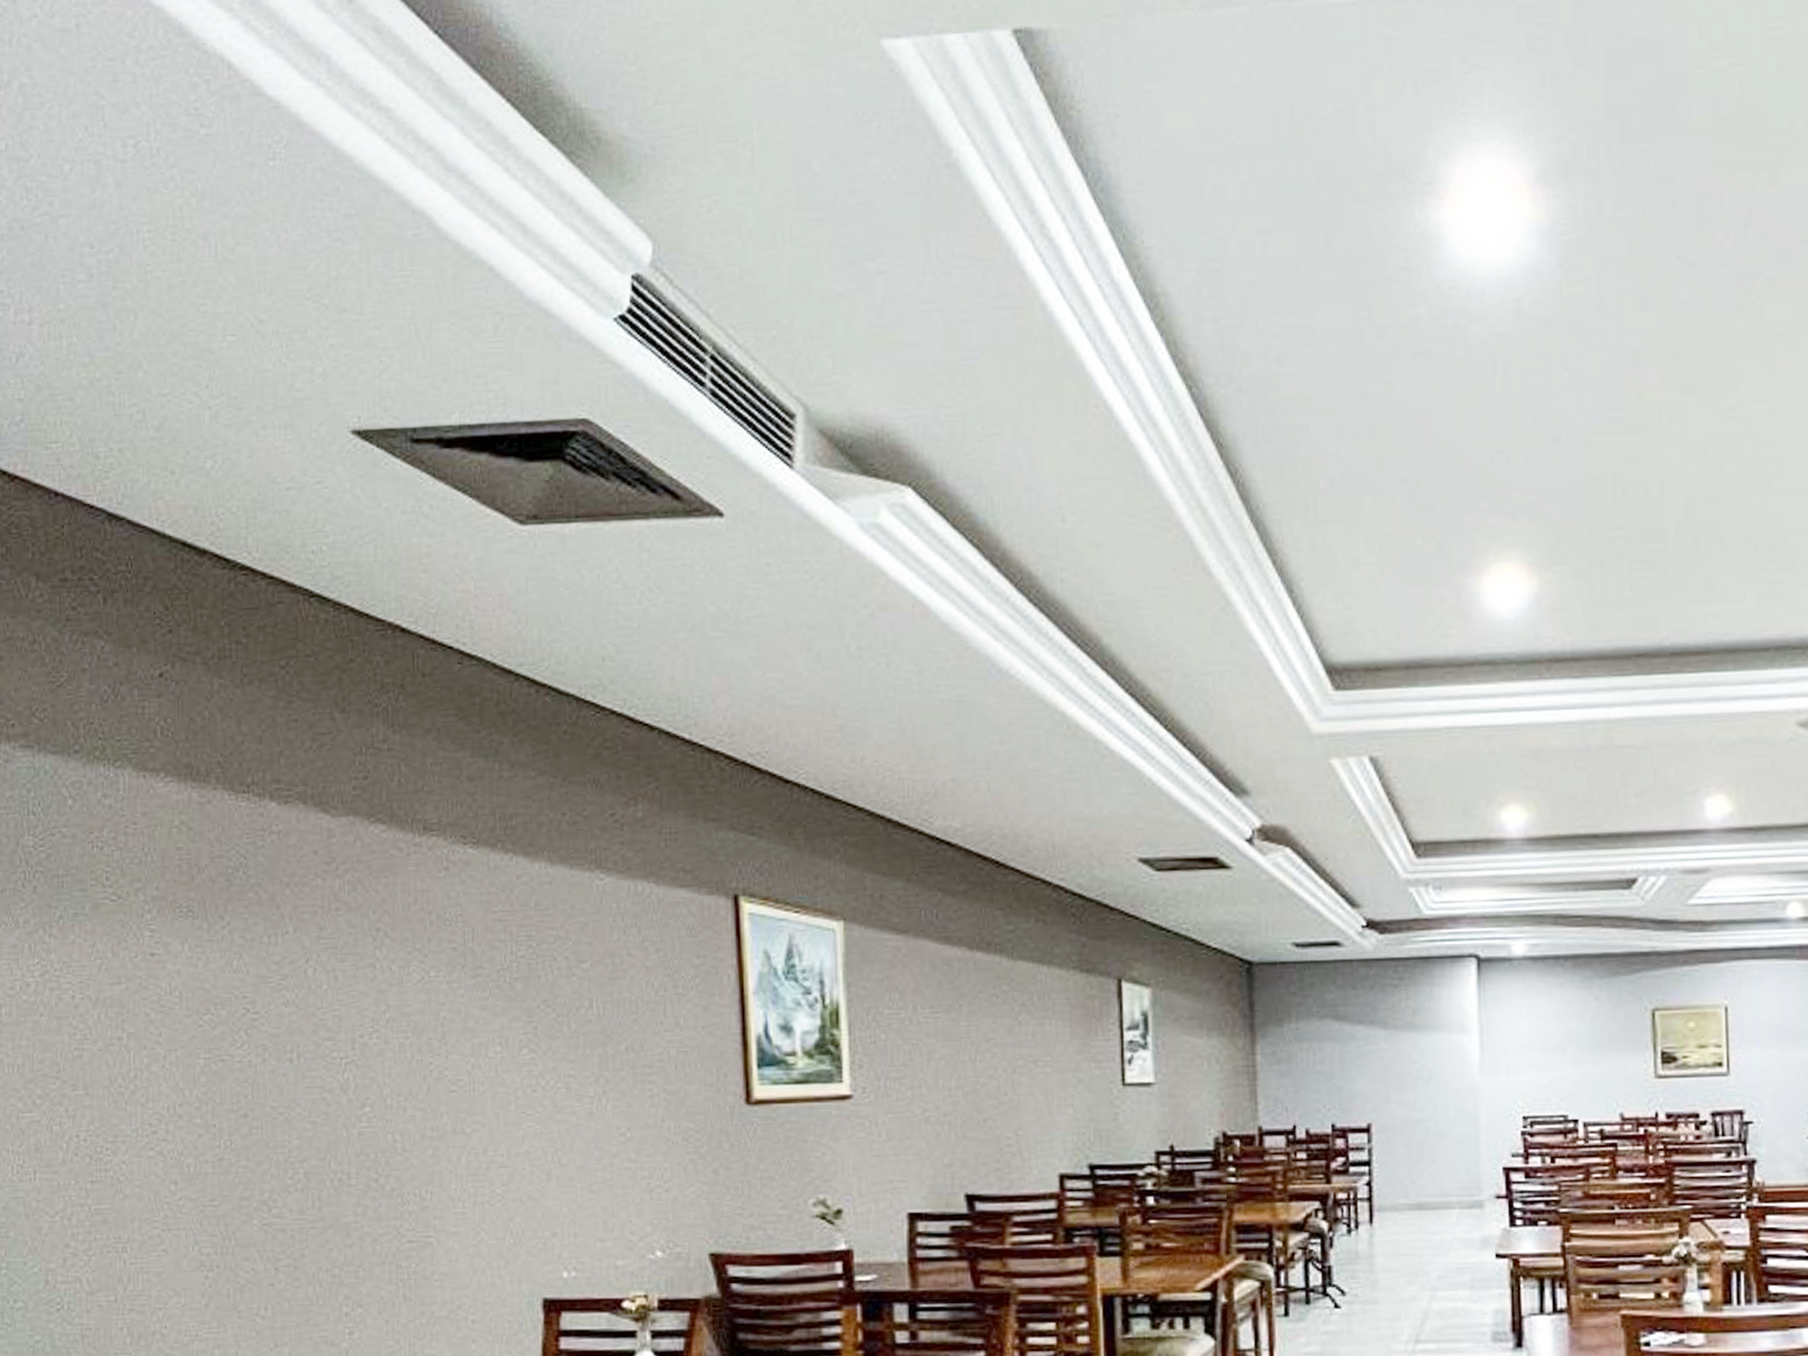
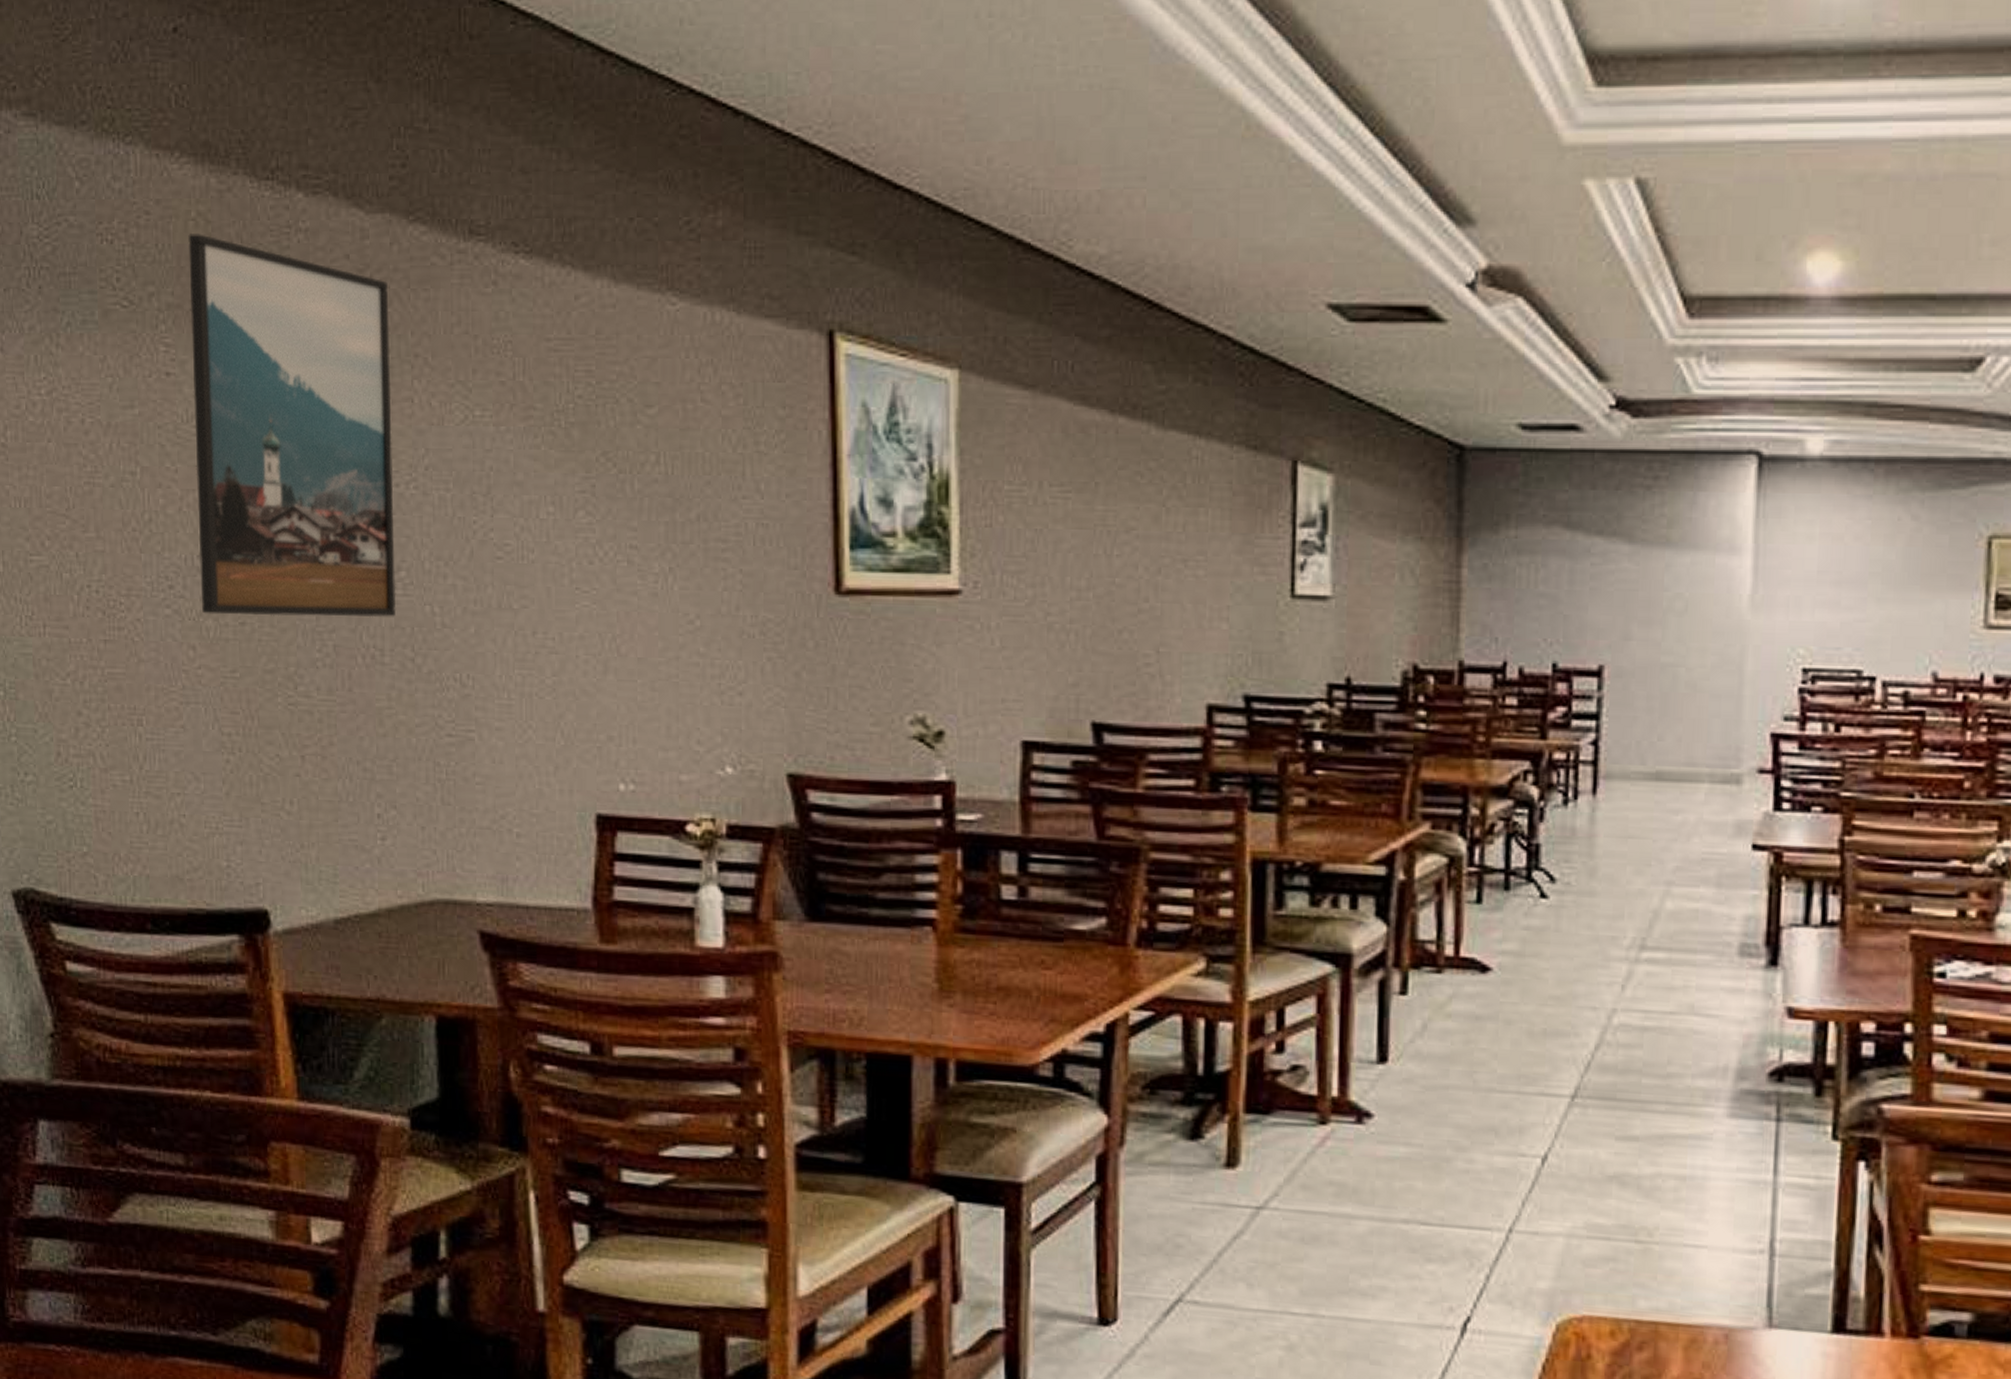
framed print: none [172,838,362,1153] -> present [188,234,397,618]

